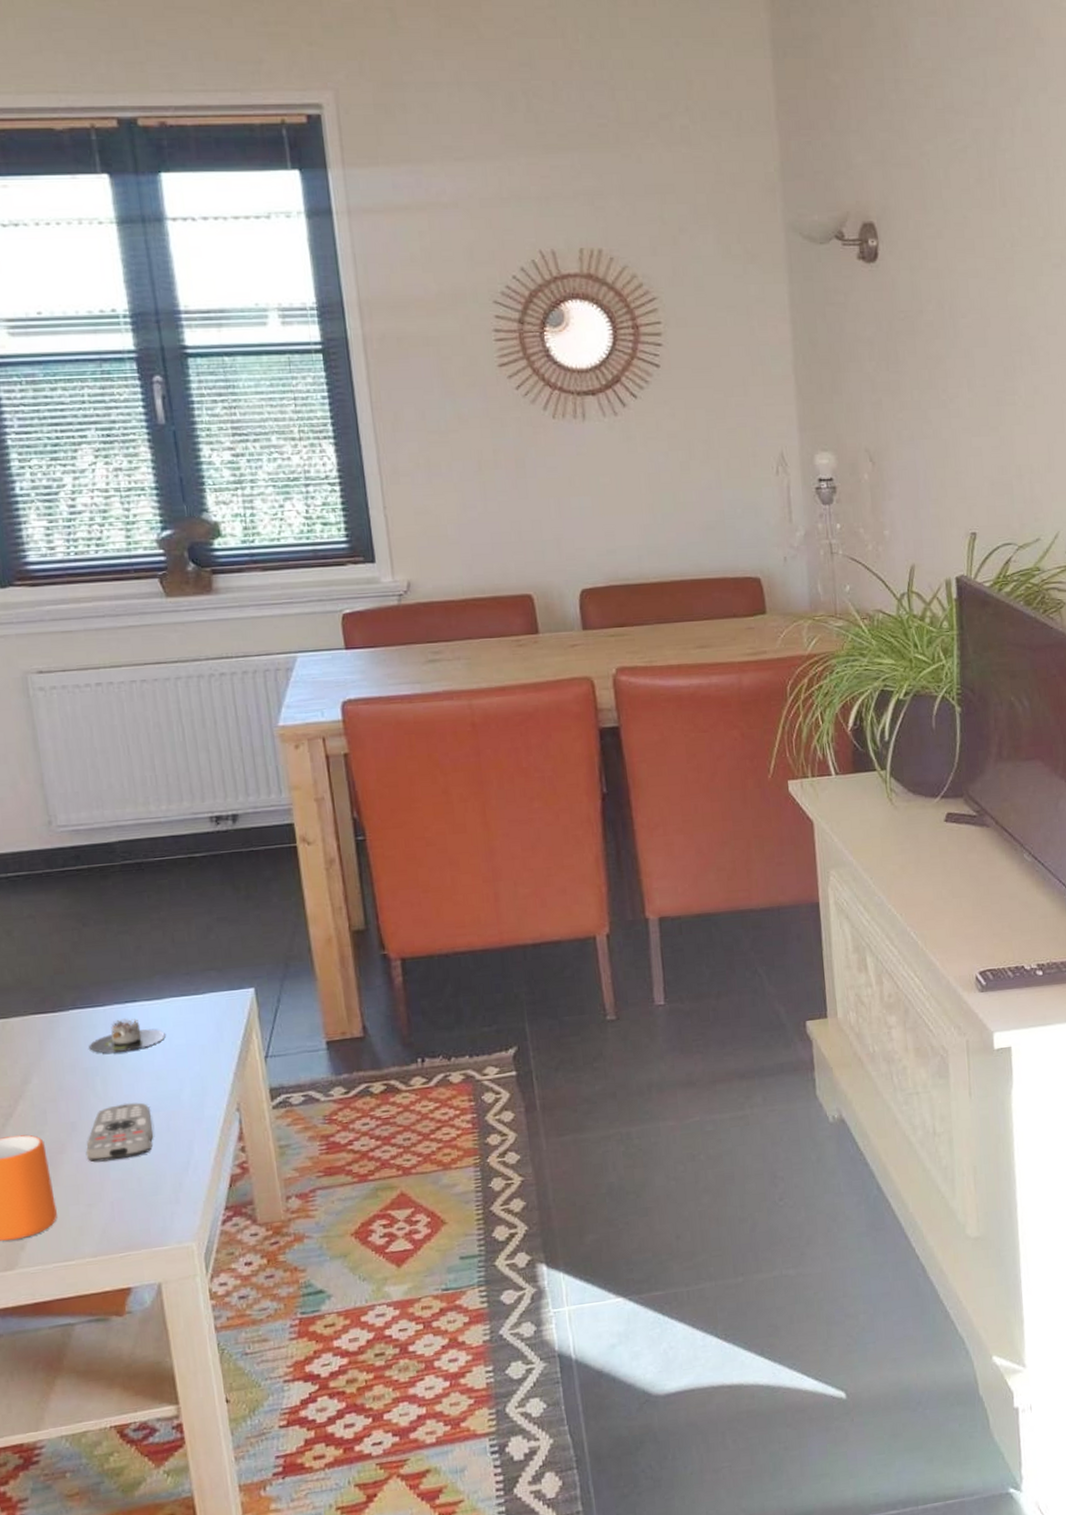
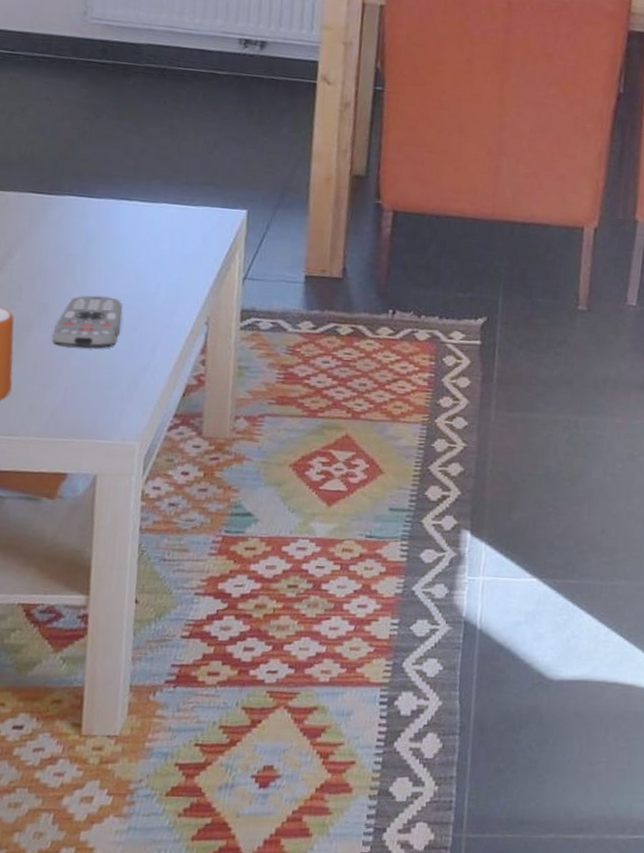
candle: present [89,1018,165,1054] -> none [76,213,152,247]

